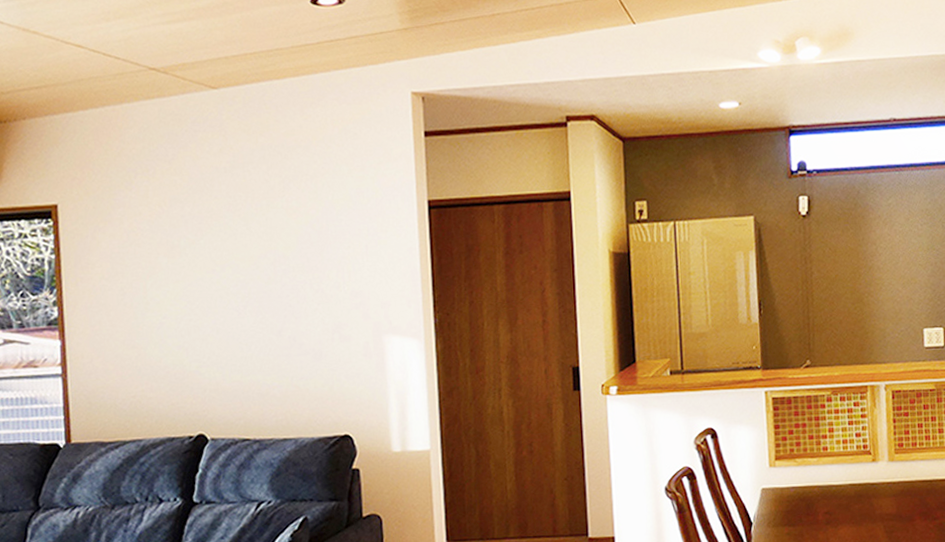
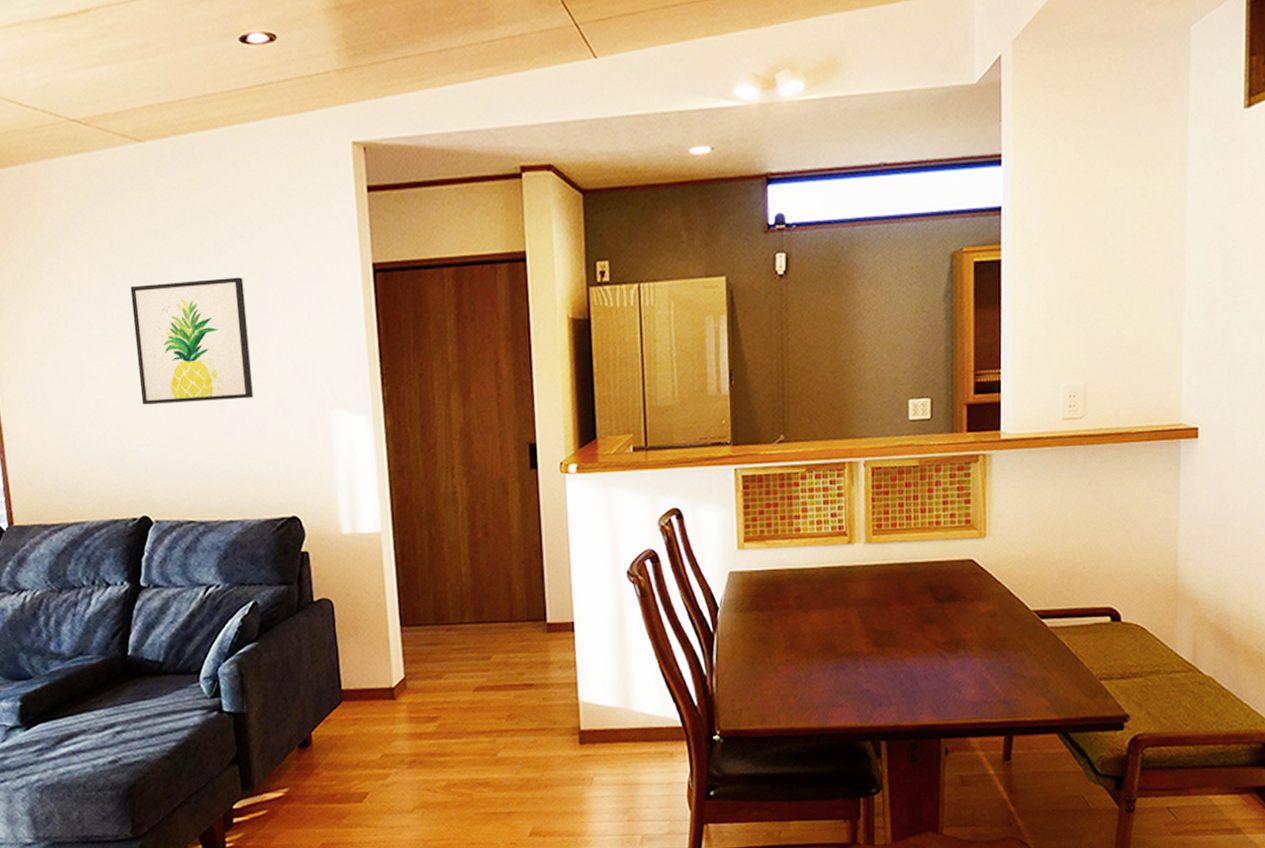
wall art: none [198,211,311,328] -> present [130,277,253,405]

